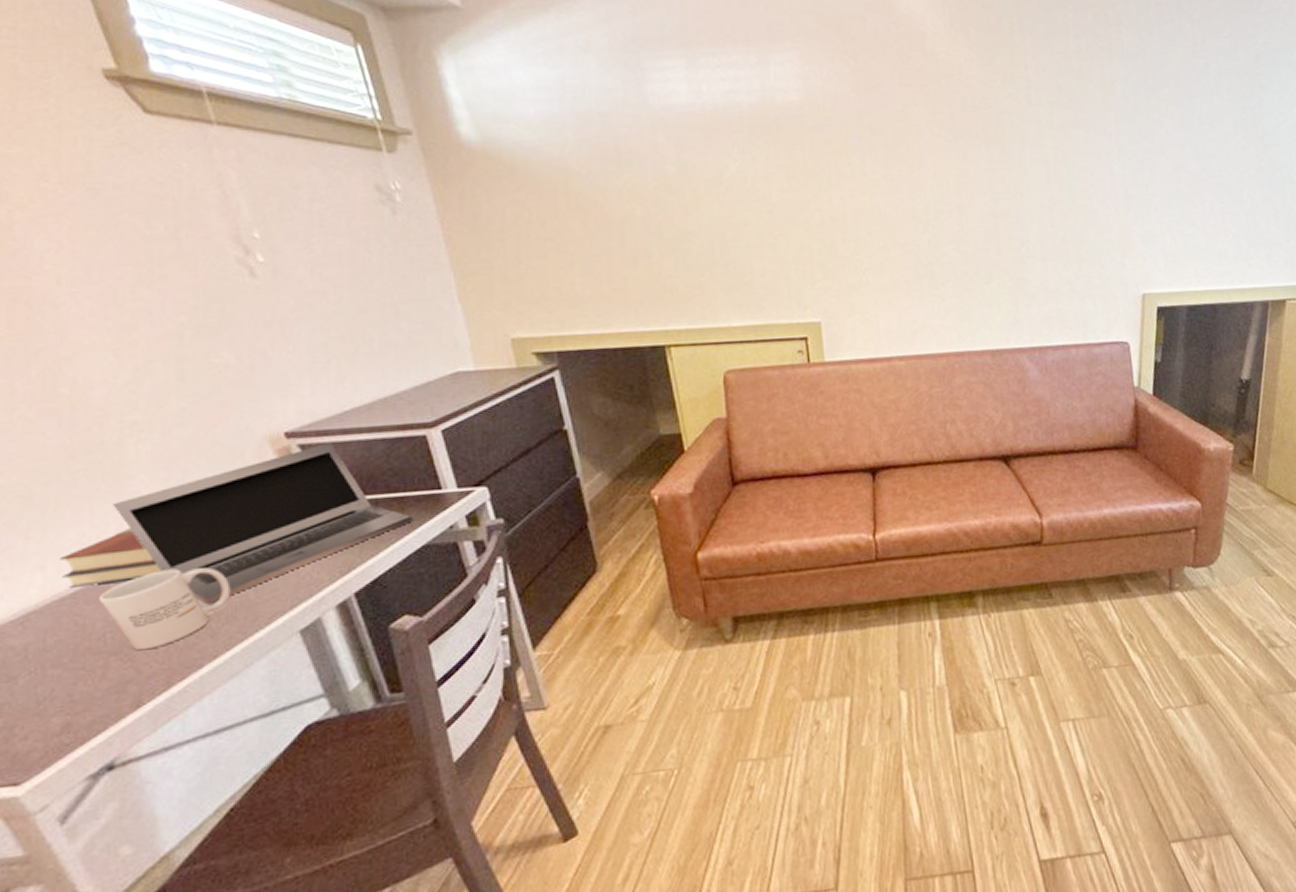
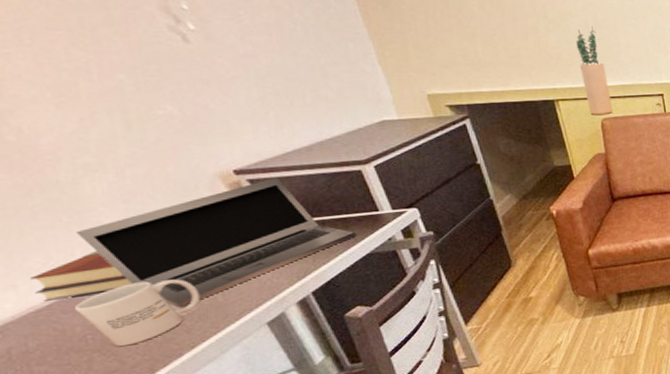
vase: none [697,248,740,367] -> present [576,26,613,116]

